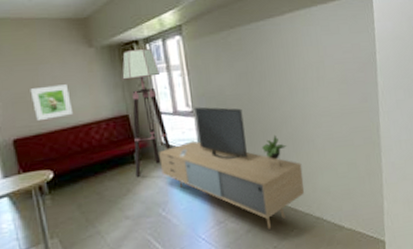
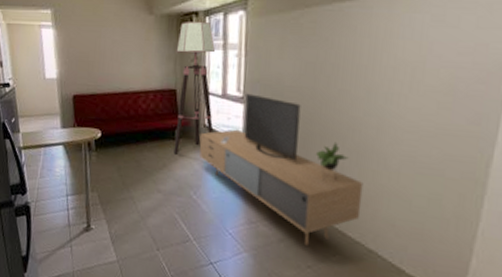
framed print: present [30,84,74,122] -> none [92,49,126,82]

